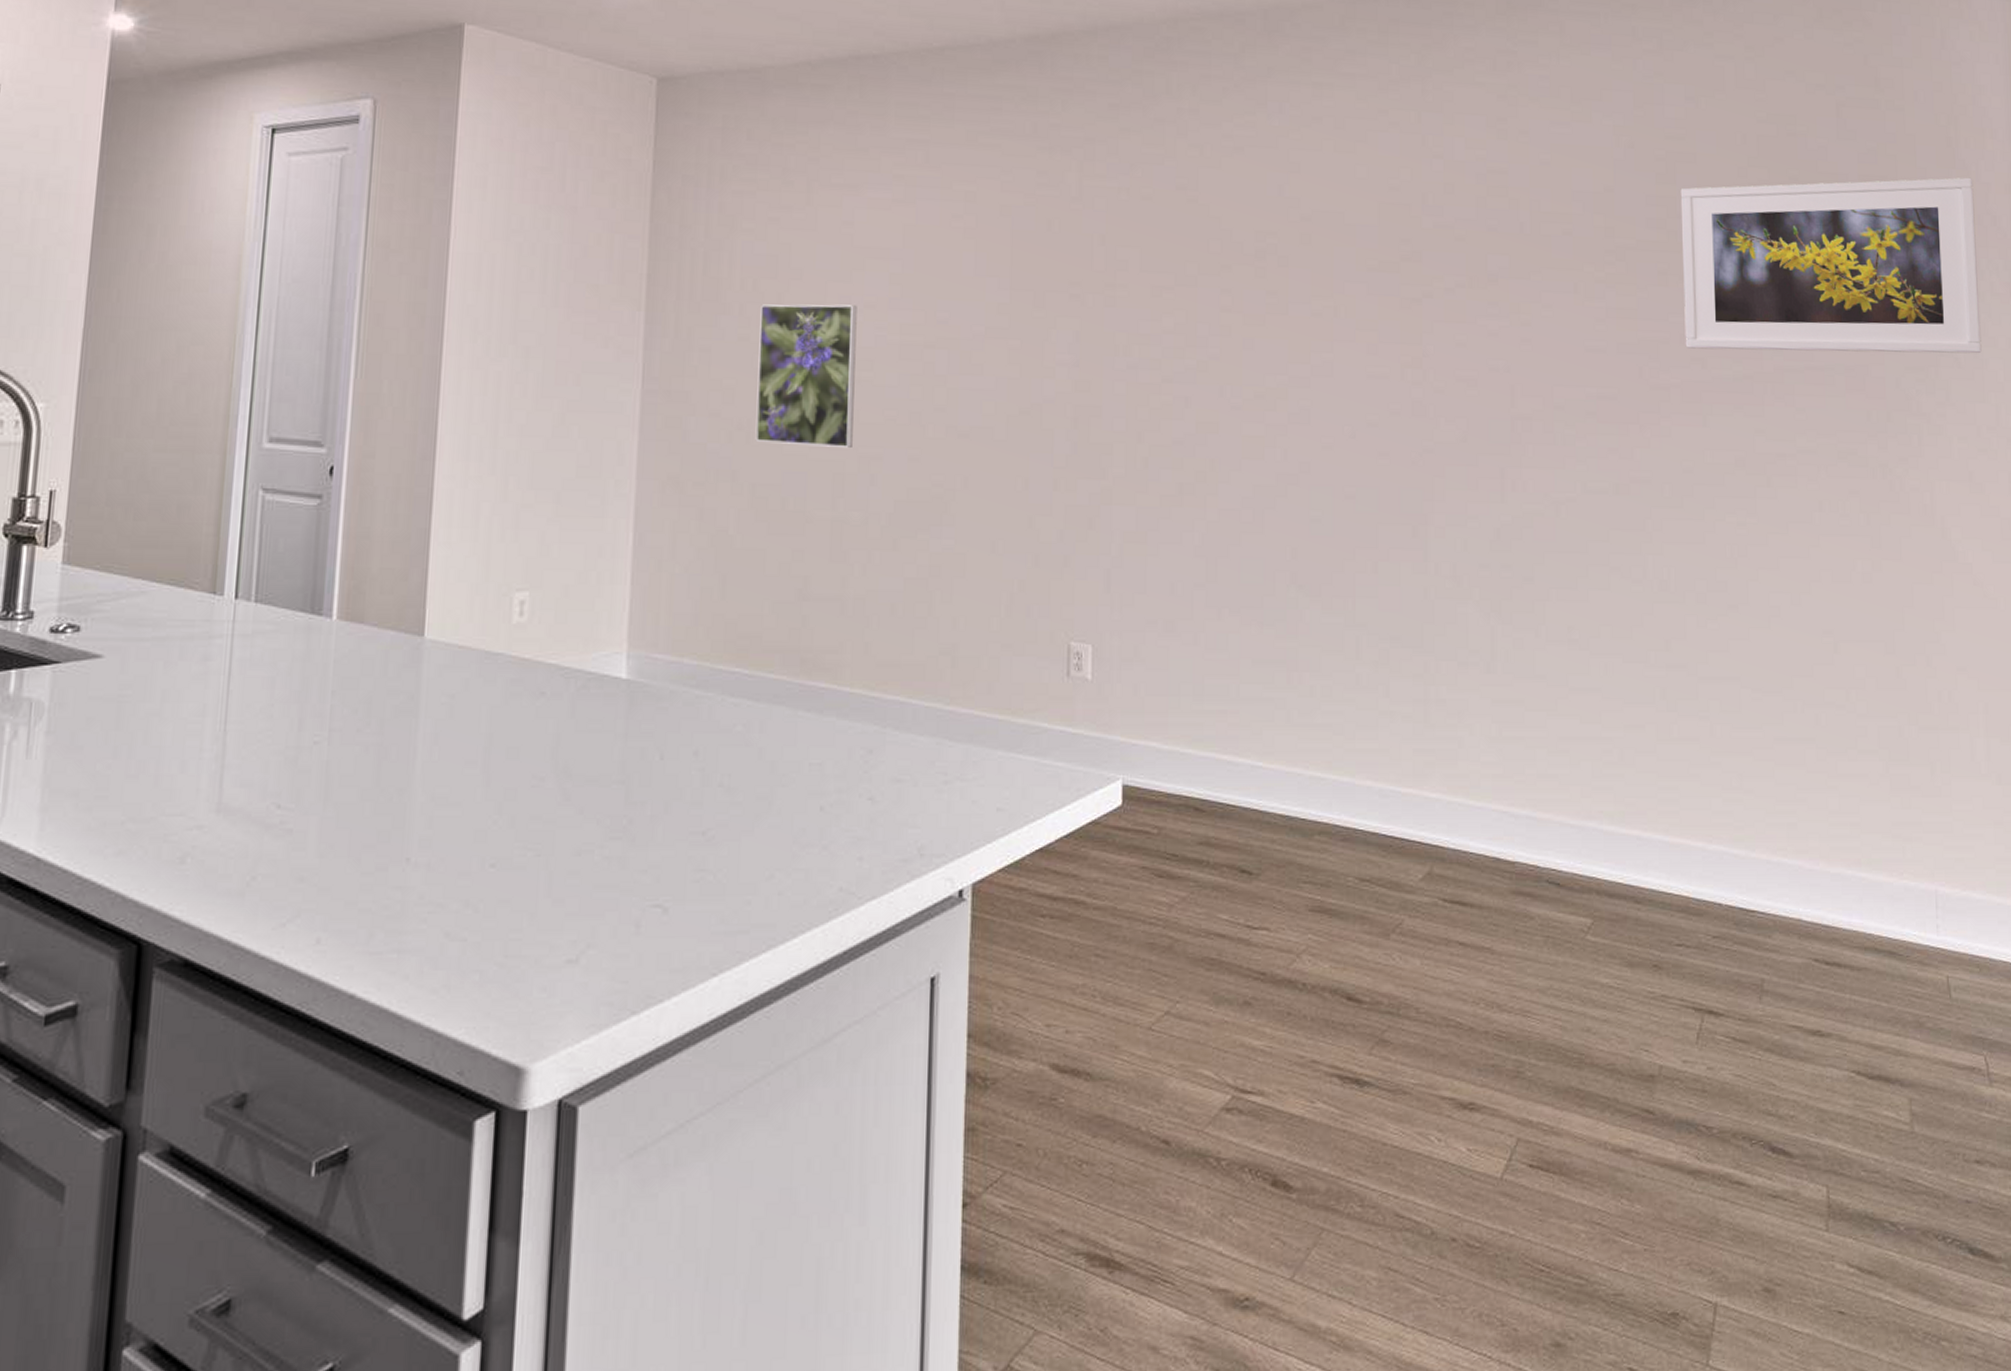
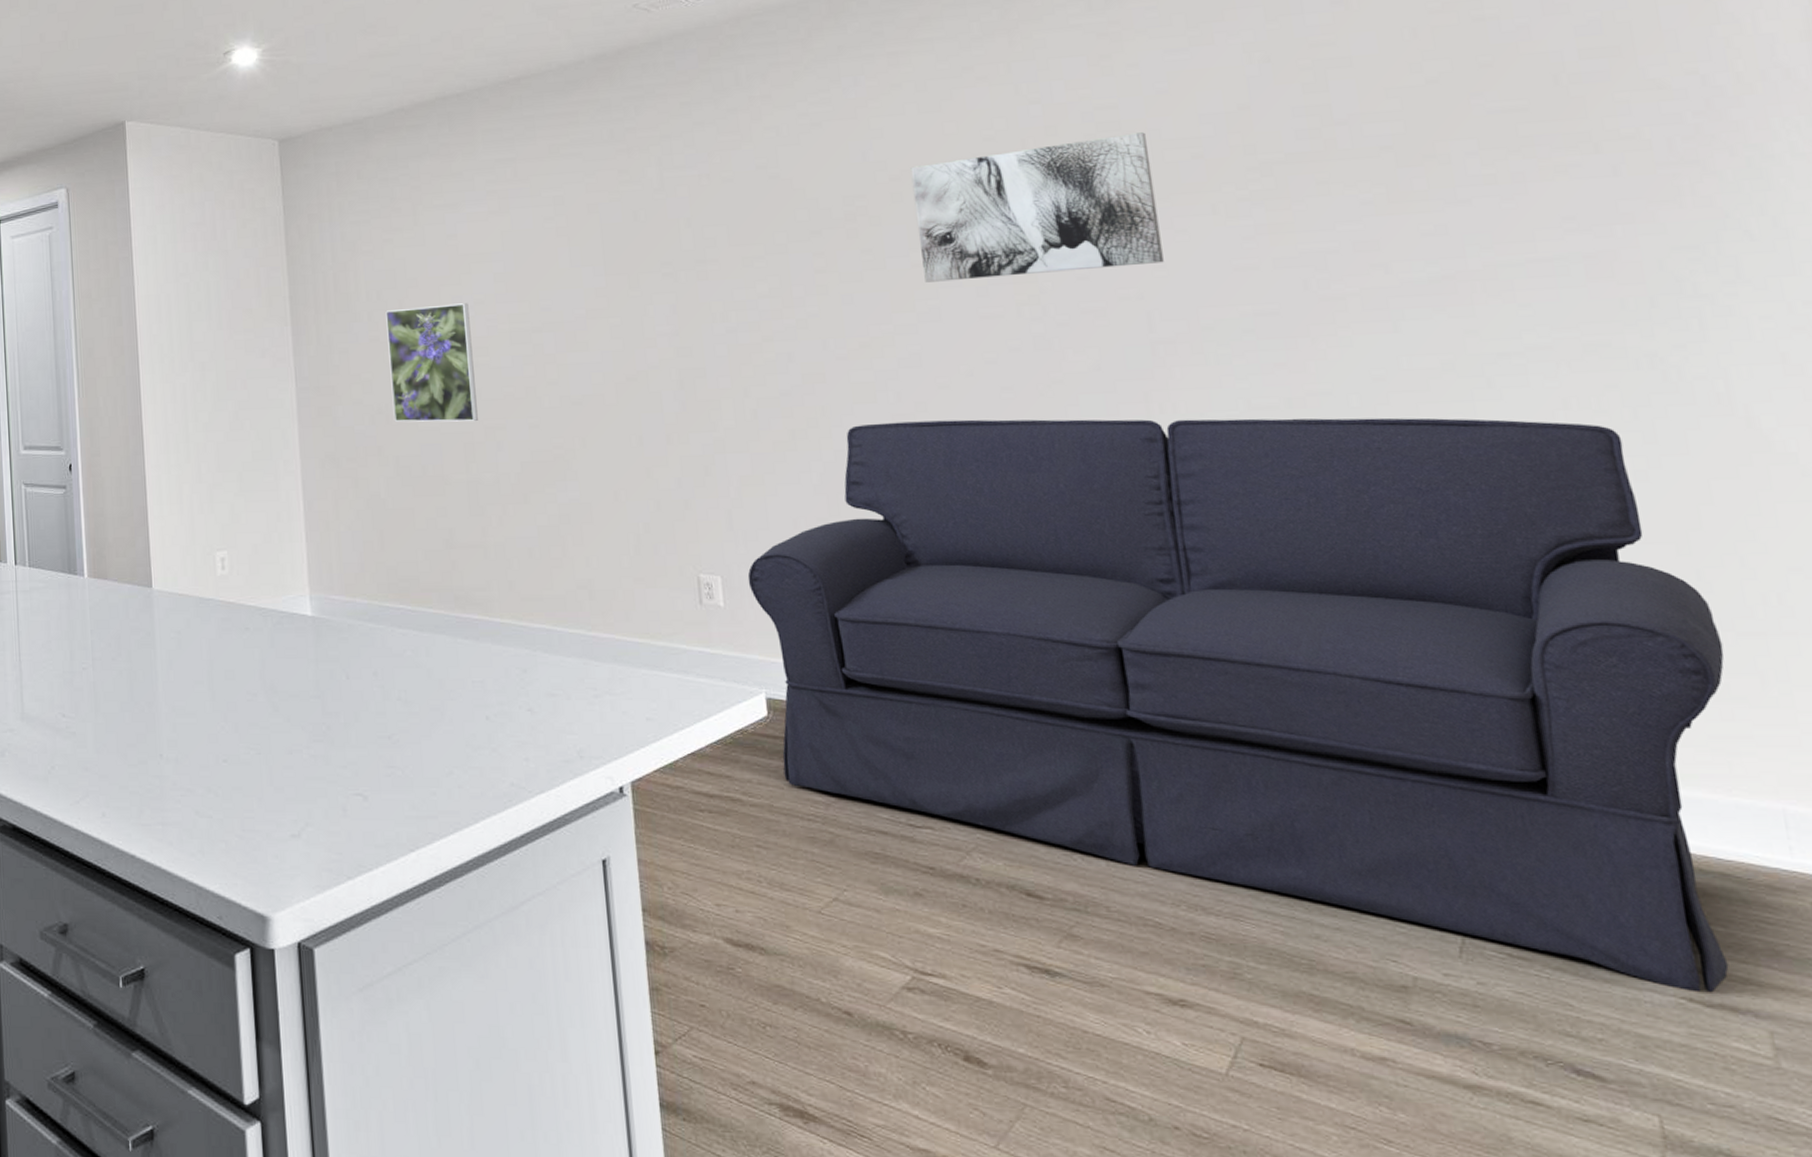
sofa: none [1118,482,1909,1065] -> present [747,417,1729,993]
wall art: none [1321,201,1530,337] -> present [910,132,1164,283]
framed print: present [1680,177,1982,354] -> none [1335,30,1785,255]

